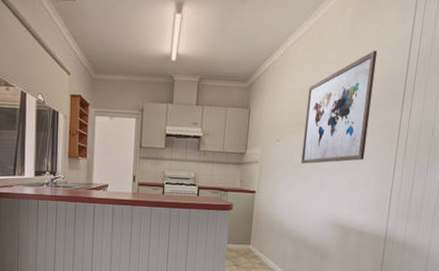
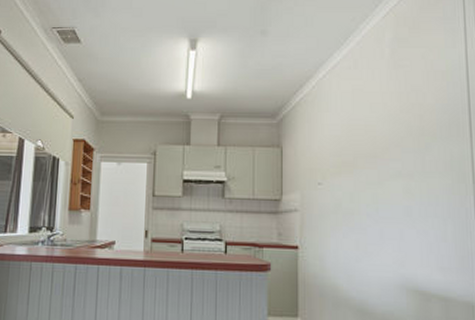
wall art: present [301,50,378,164] -> none [351,77,434,211]

